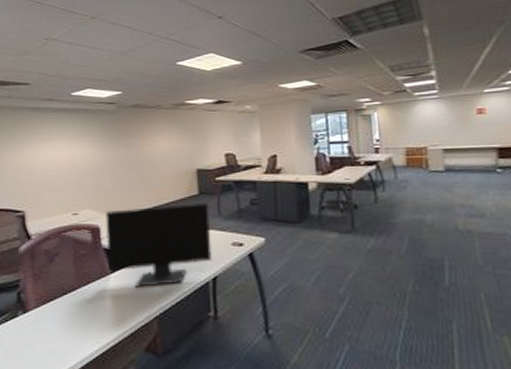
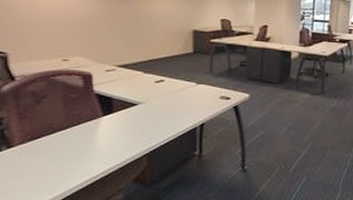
computer monitor: present [105,203,212,287] -> none [98,60,202,129]

